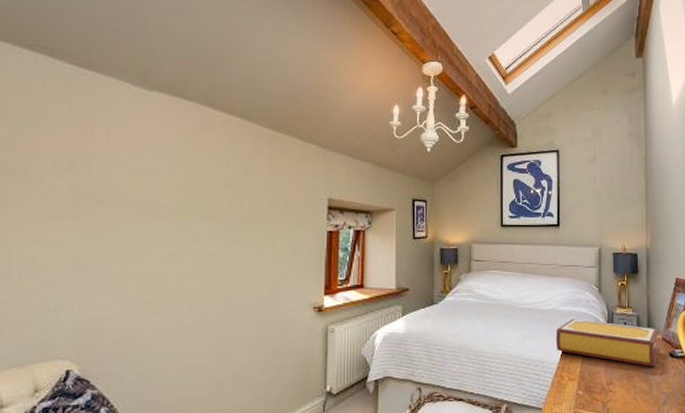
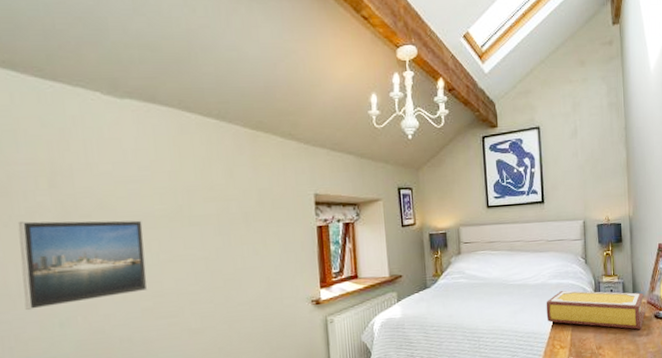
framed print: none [23,203,153,293] -> present [18,219,148,311]

